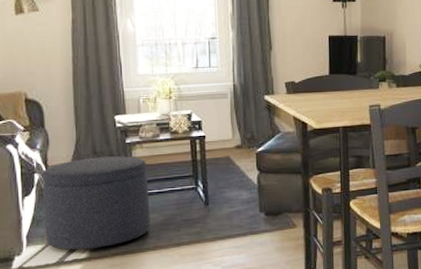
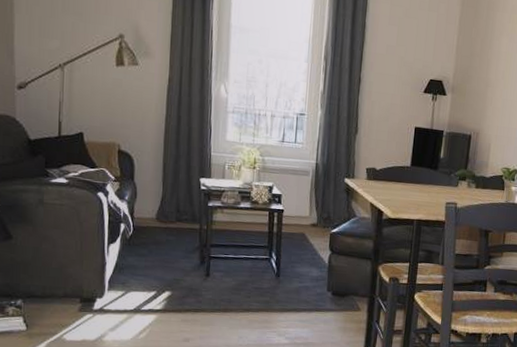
ottoman: present [42,156,151,251] -> none [126,215,226,303]

